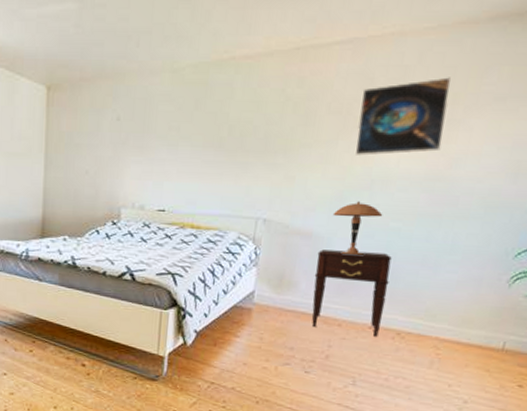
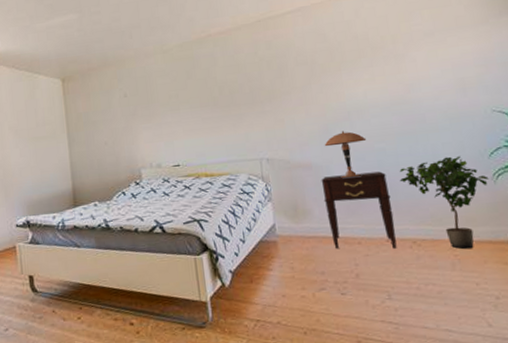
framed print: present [354,77,452,156] -> none [319,24,396,94]
potted plant: none [404,249,505,350] -> present [399,155,489,250]

